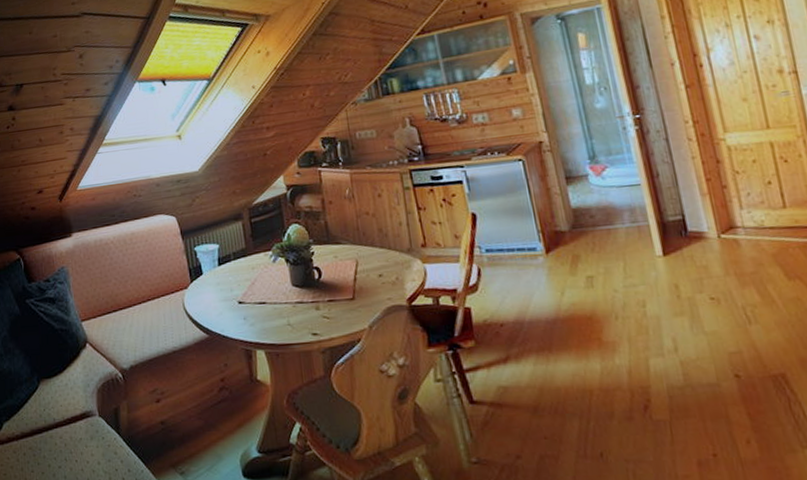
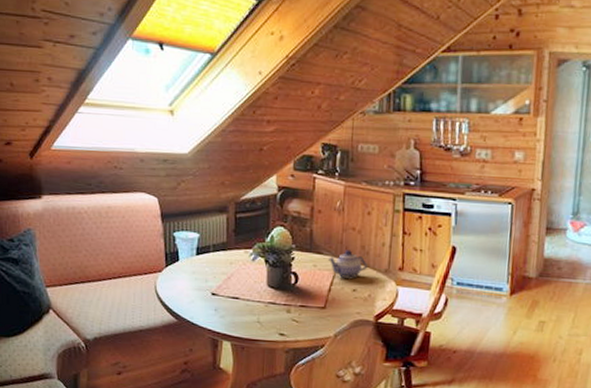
teapot: none [348,235,390,266] -> present [328,250,369,279]

